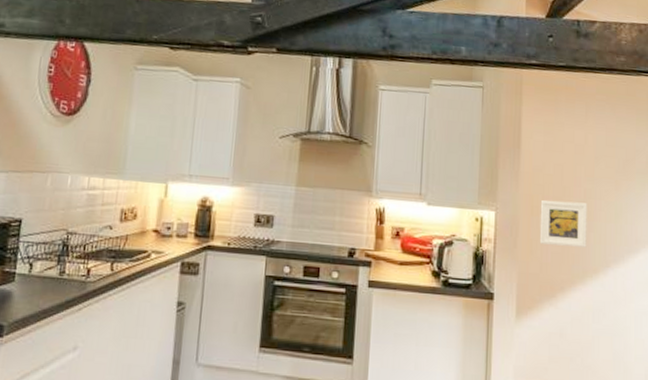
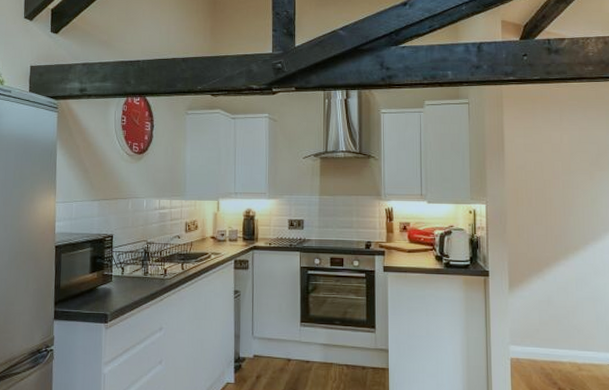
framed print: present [539,200,587,248] -> none [524,192,567,229]

